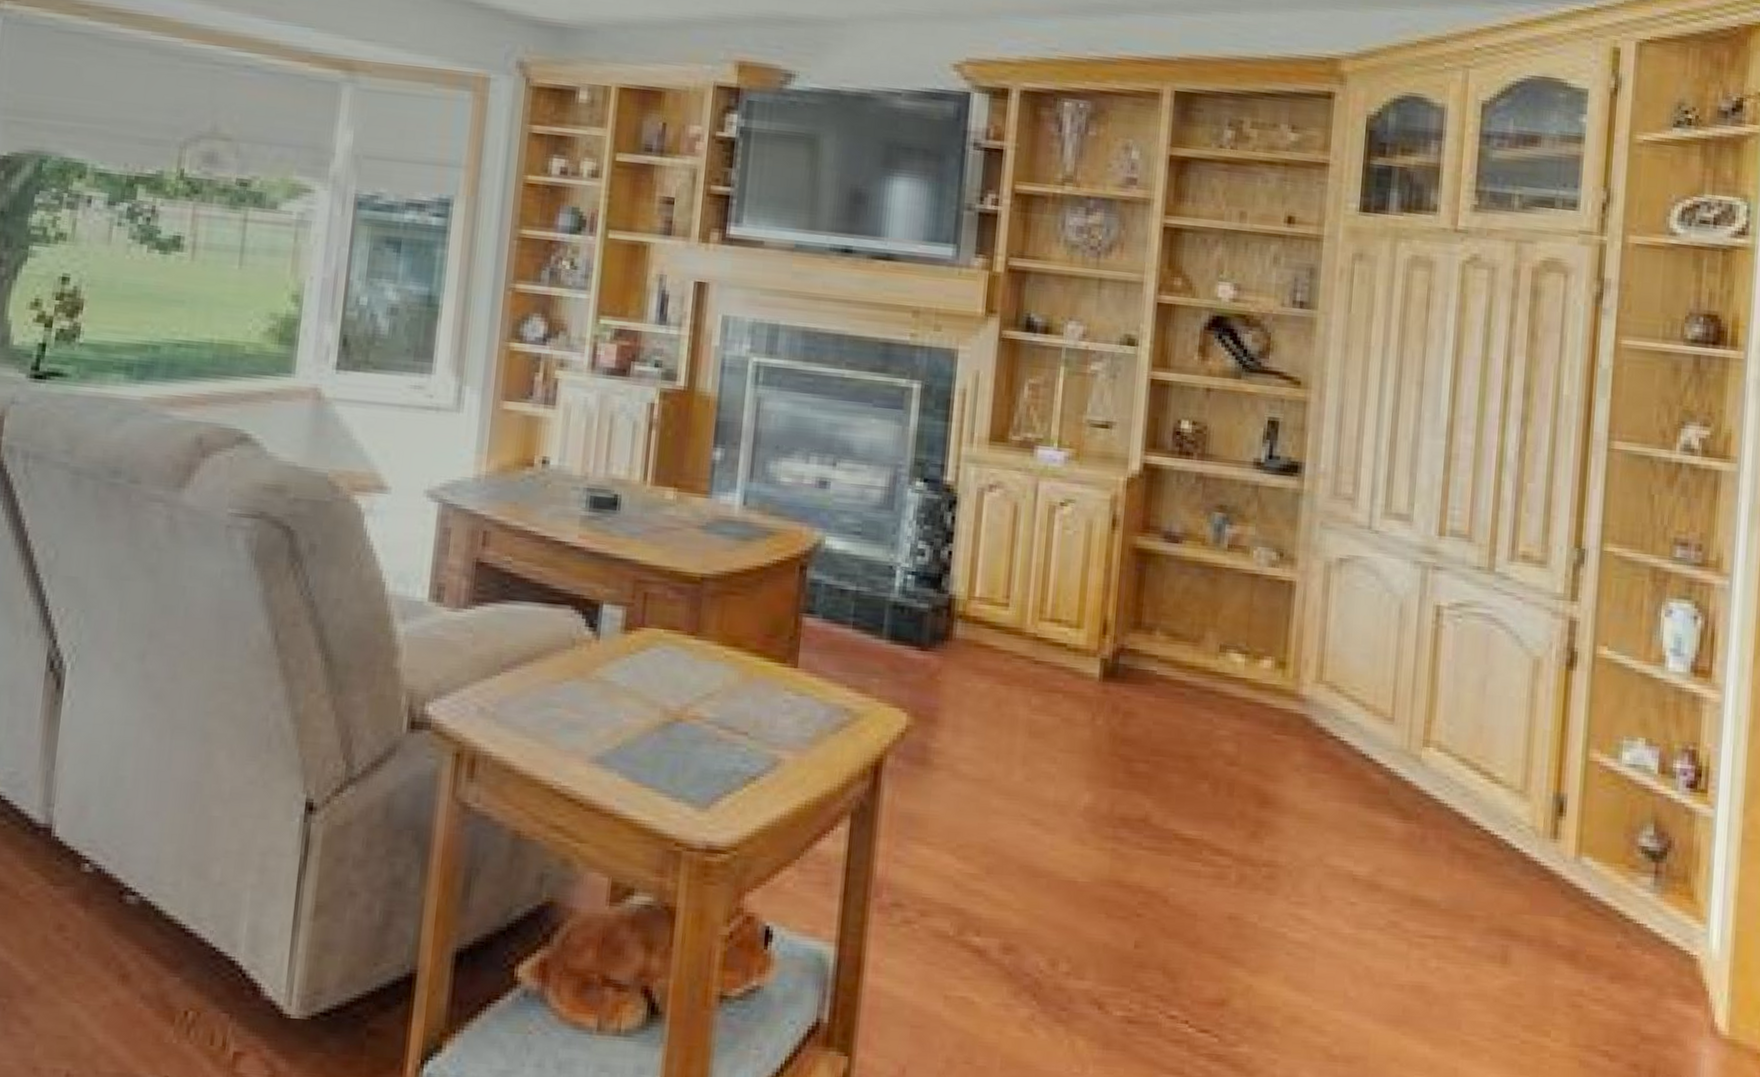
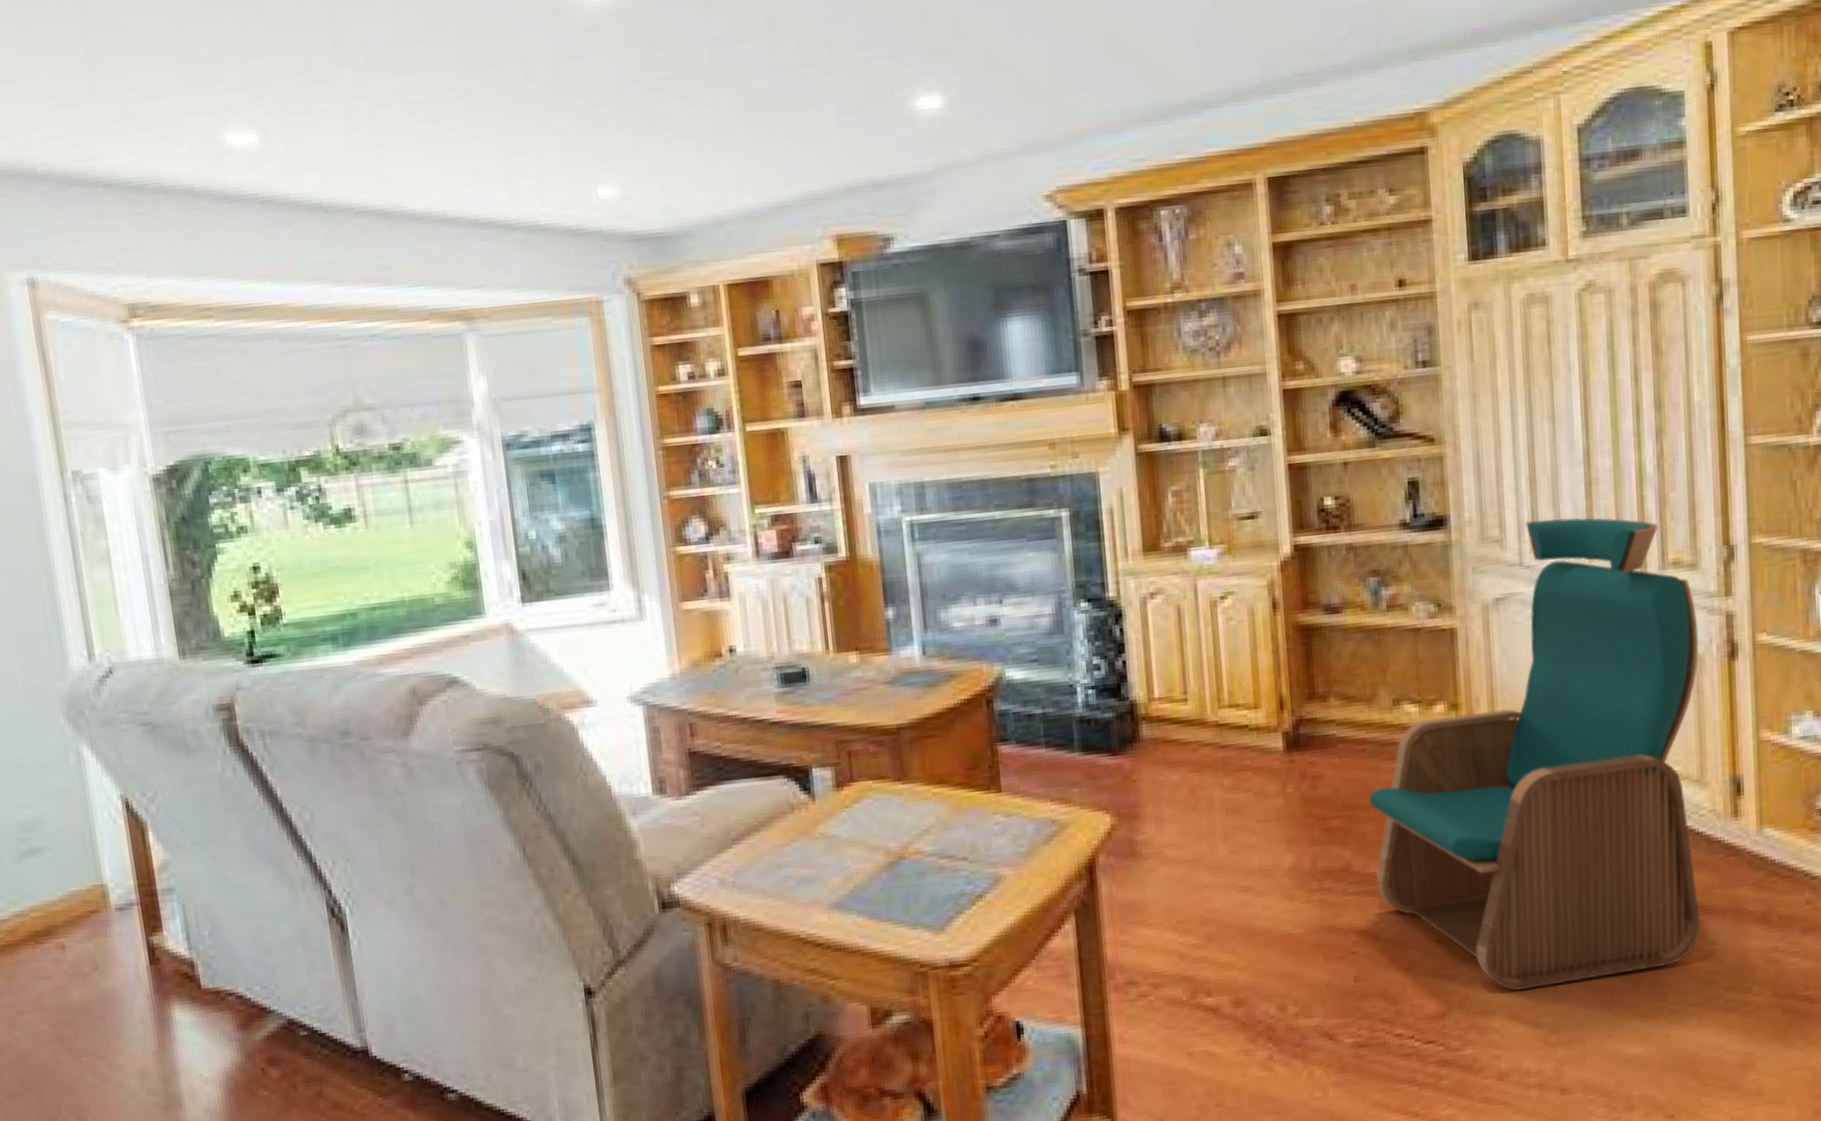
armchair: none [1173,484,1540,991] -> present [1369,518,1701,990]

